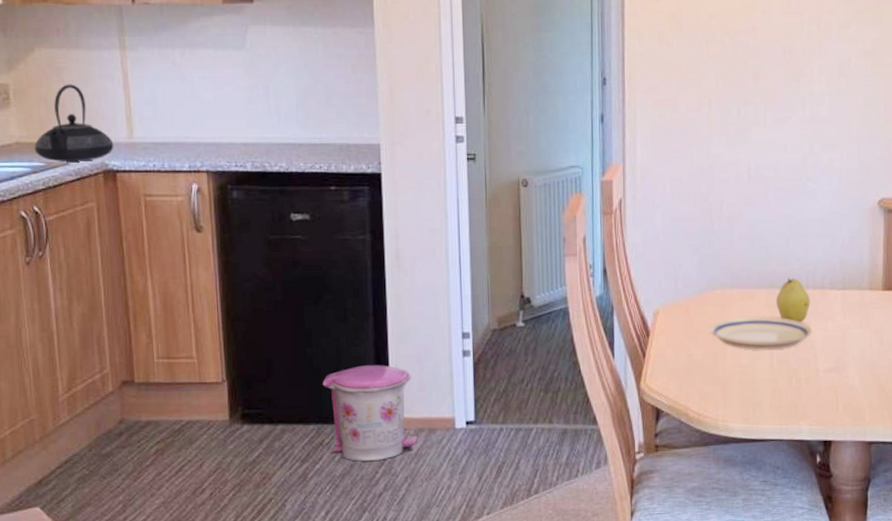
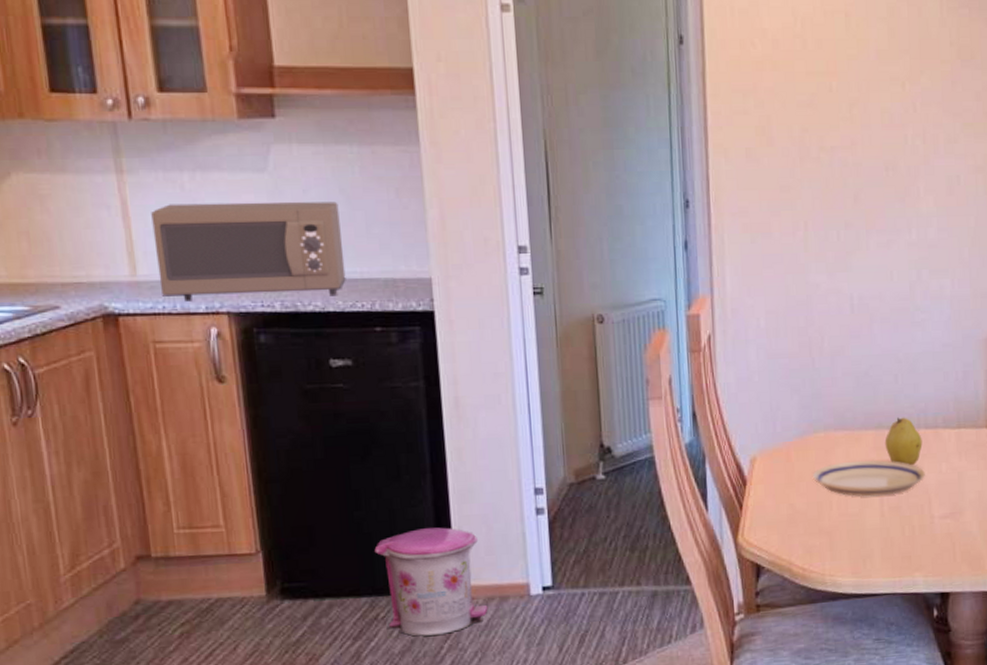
teapot: present [34,84,114,162] -> none [16,214,114,305]
microwave: none [147,75,307,161] -> present [151,201,346,302]

